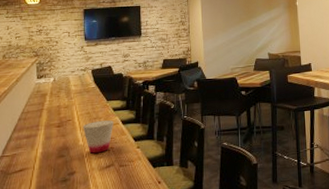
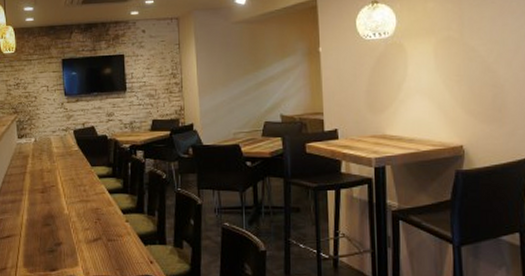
cup: present [82,120,113,154] -> none [67,189,99,224]

